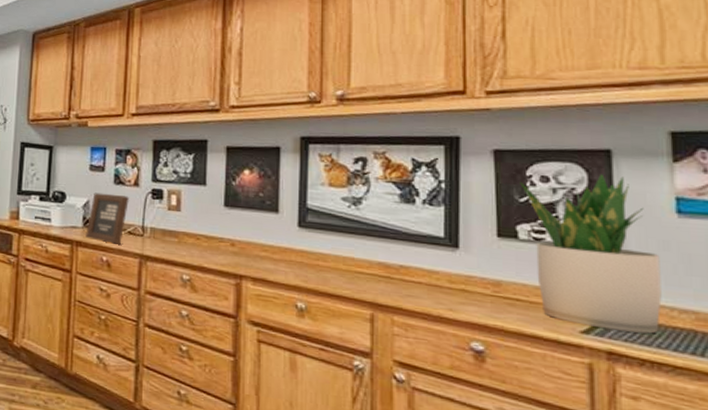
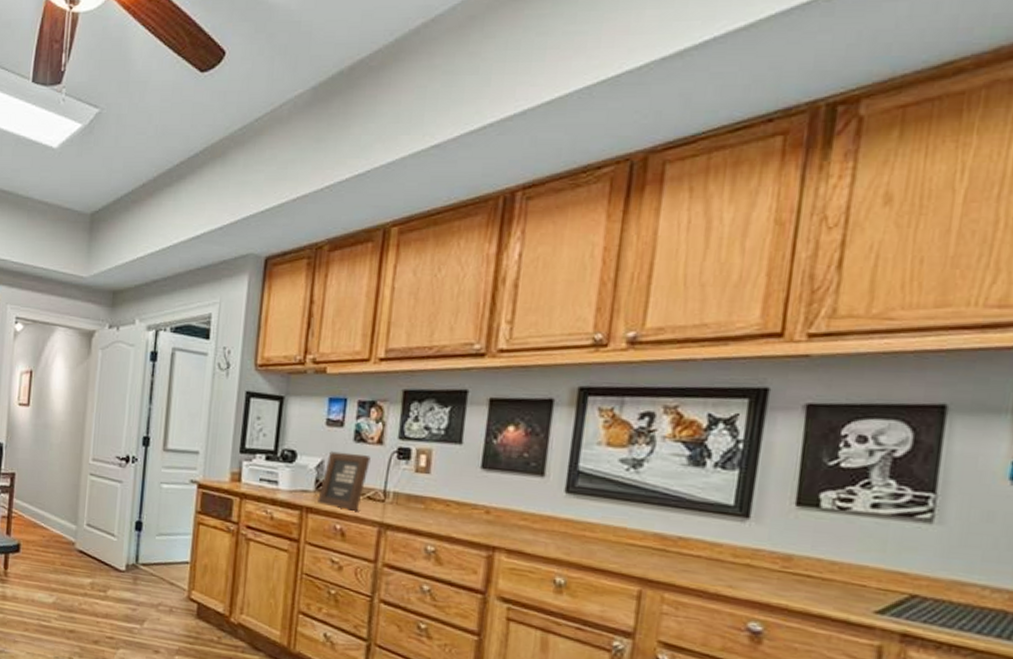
planter: present [520,174,662,334] -> none [832,433,981,615]

